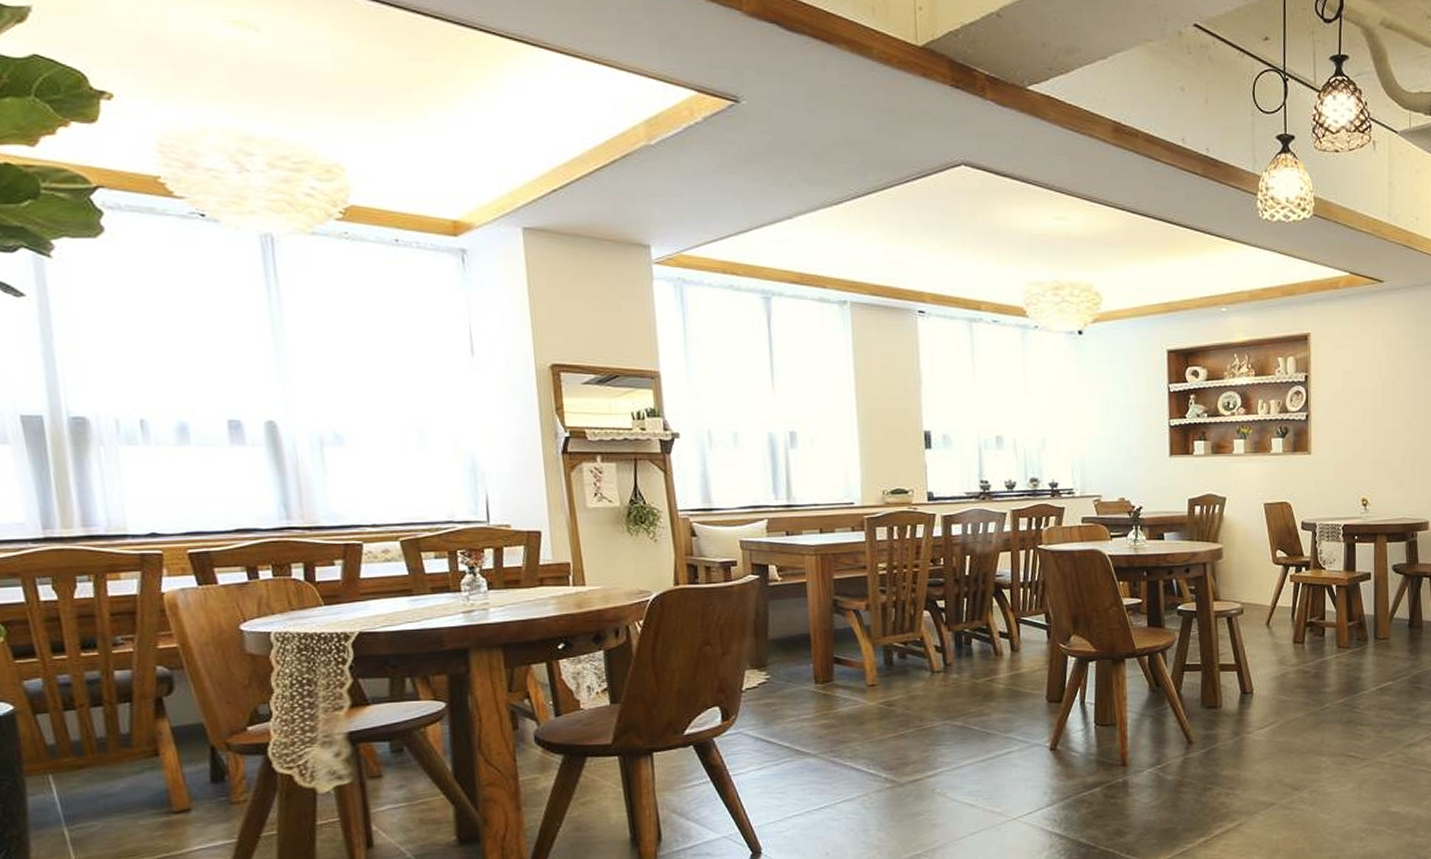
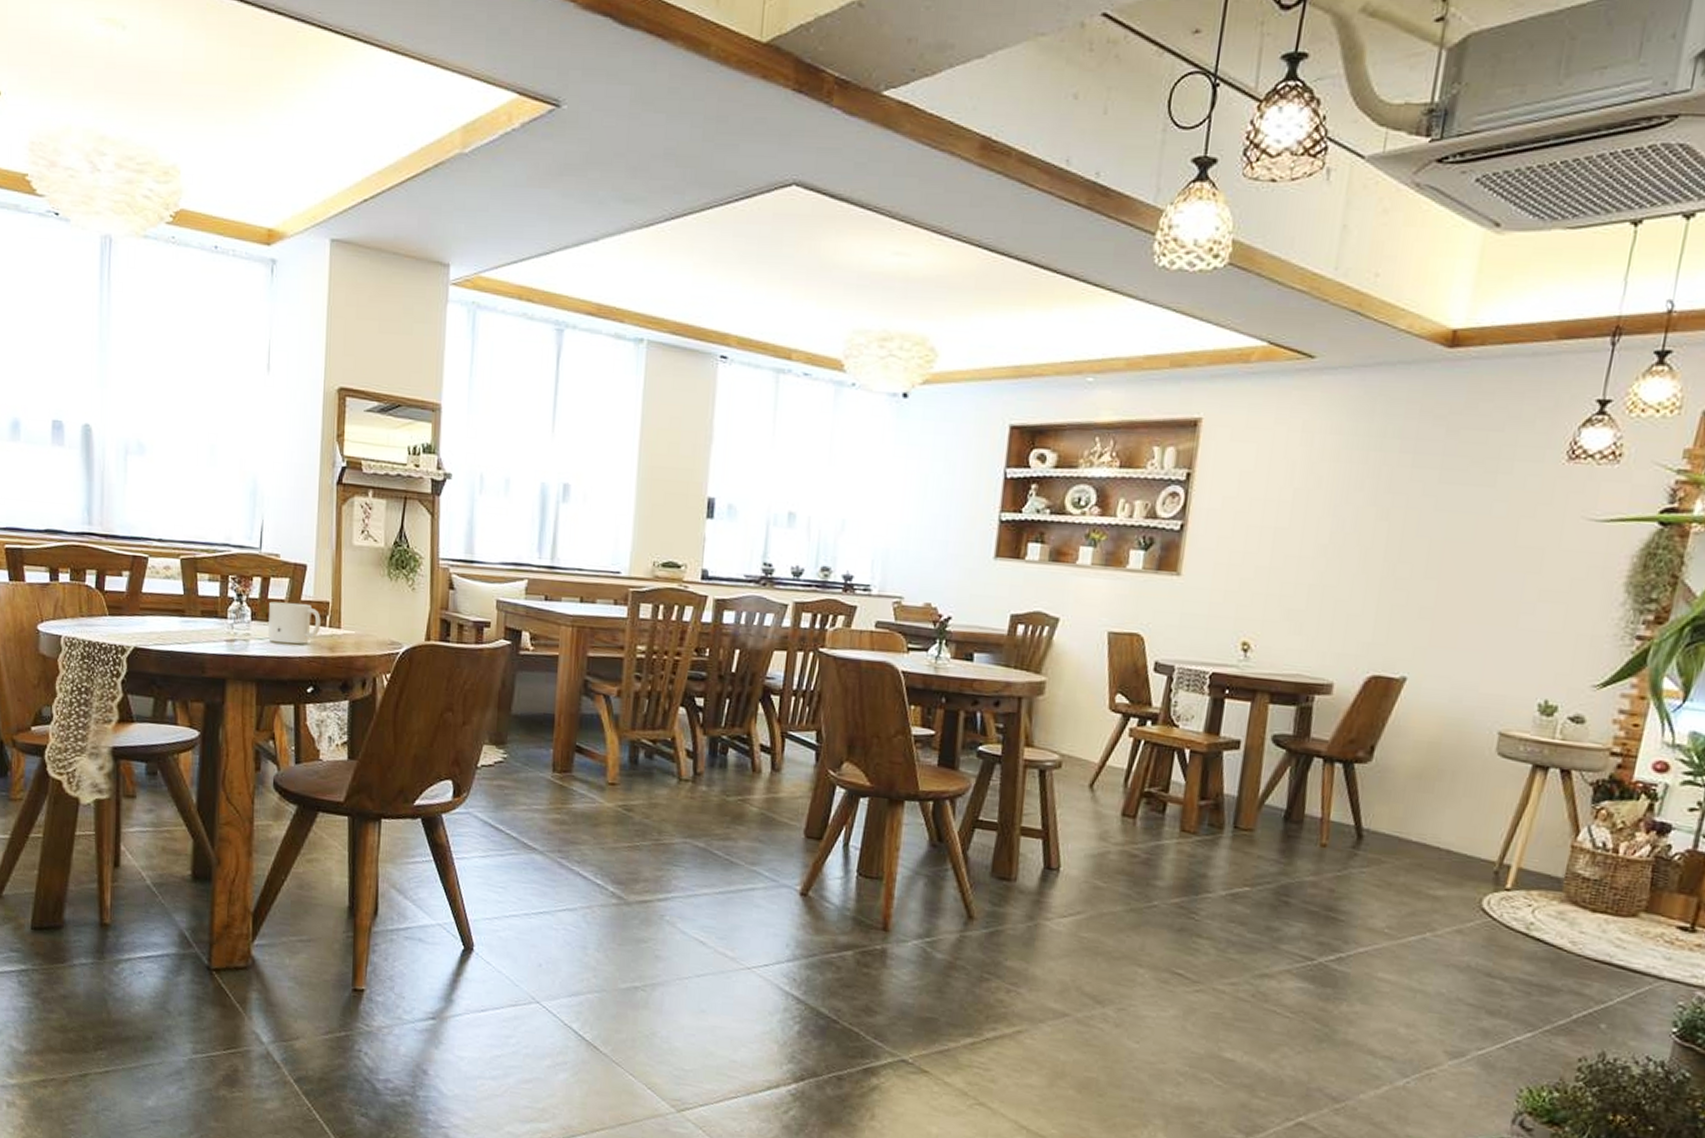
mug: none [504,567,564,609] -> present [268,601,321,645]

